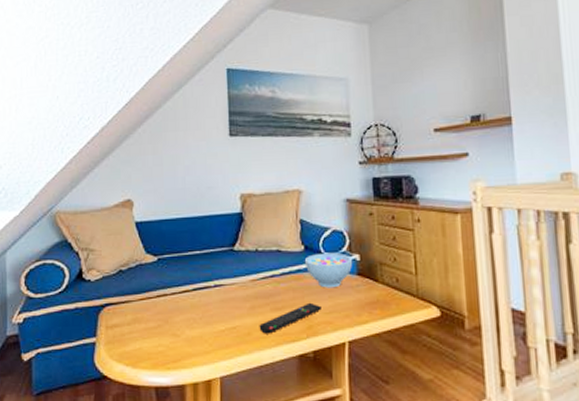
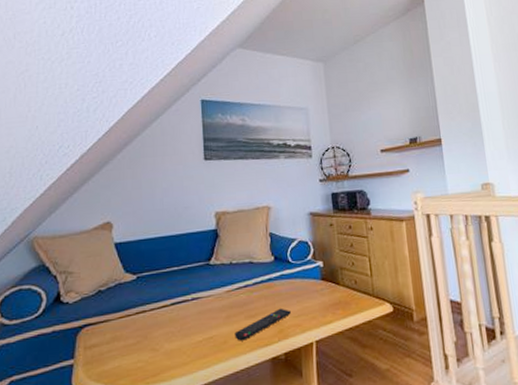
bowl: present [304,252,353,288] -> none [274,261,318,294]

